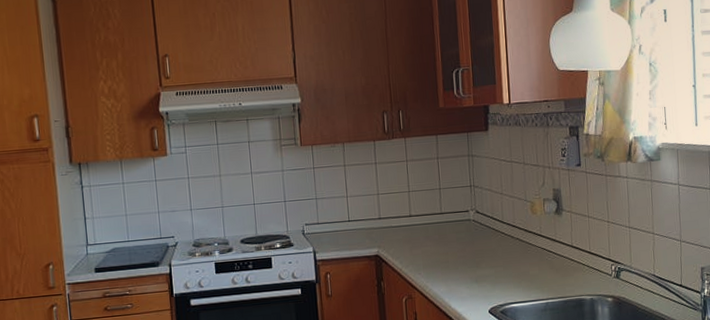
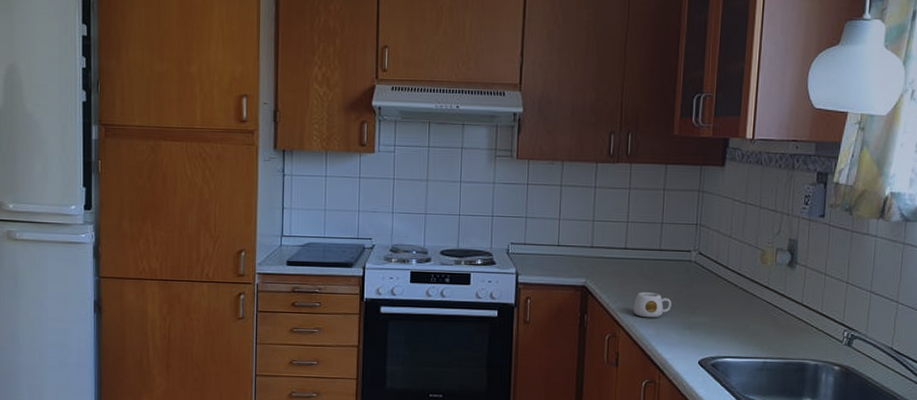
mug: none [424,253,458,277] -> present [633,292,672,318]

